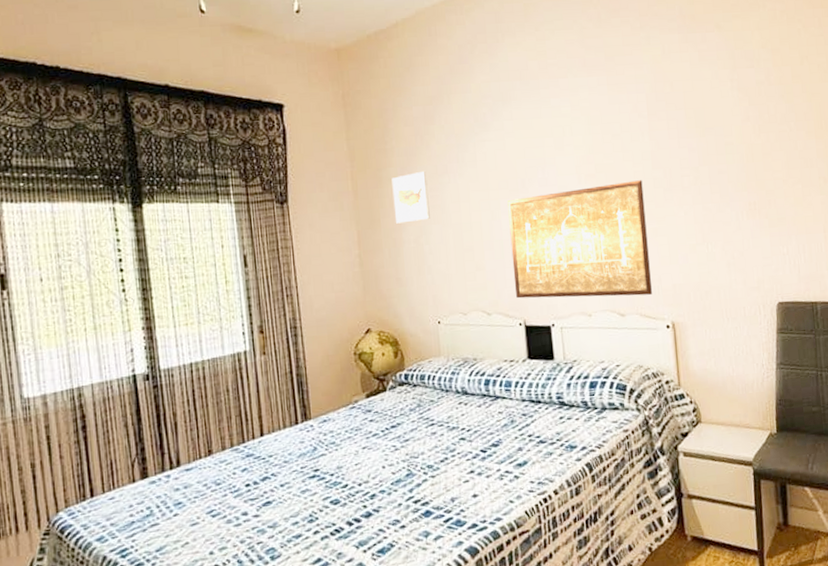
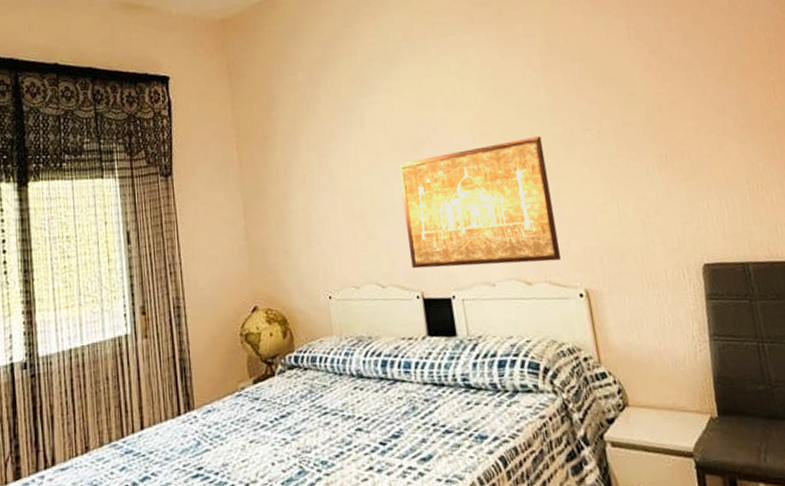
wall art: present [391,170,430,224] -> none [277,136,318,193]

